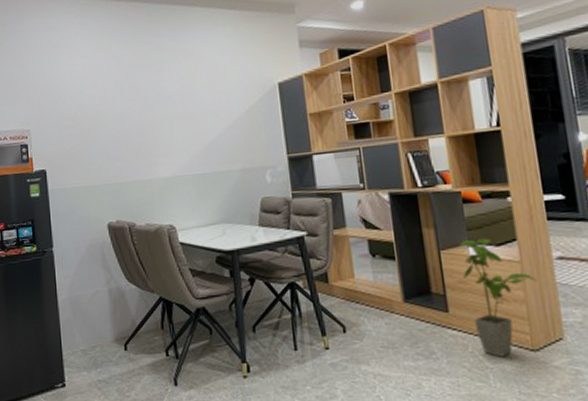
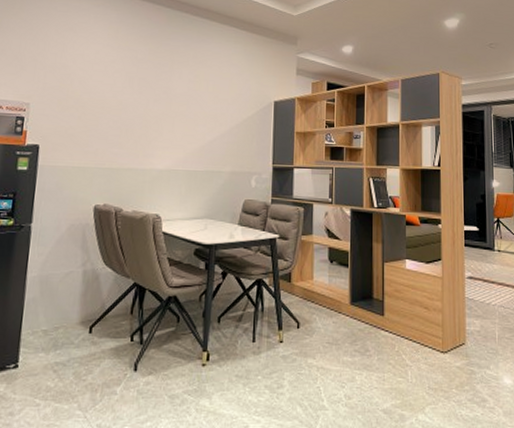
house plant: present [458,238,536,357] -> none [398,256,451,357]

